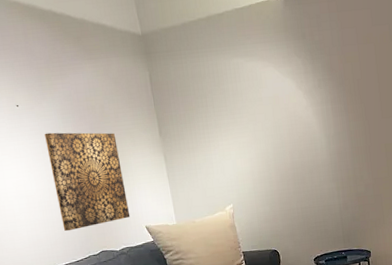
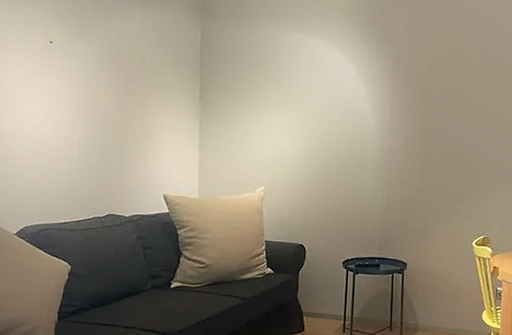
wall art: present [44,132,131,232] -> none [71,76,151,186]

